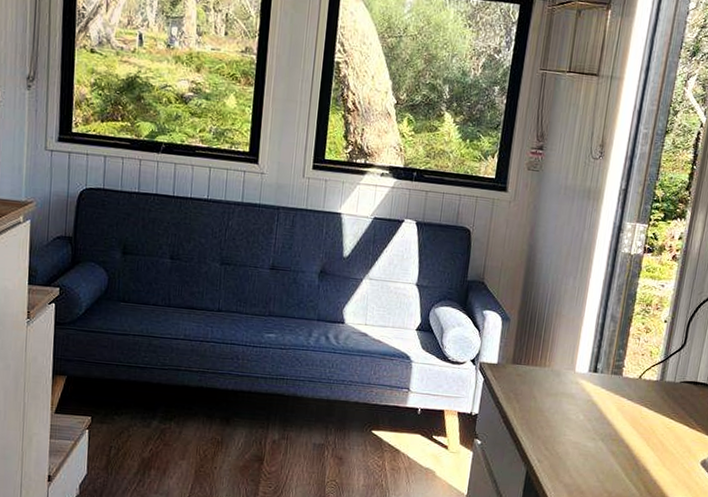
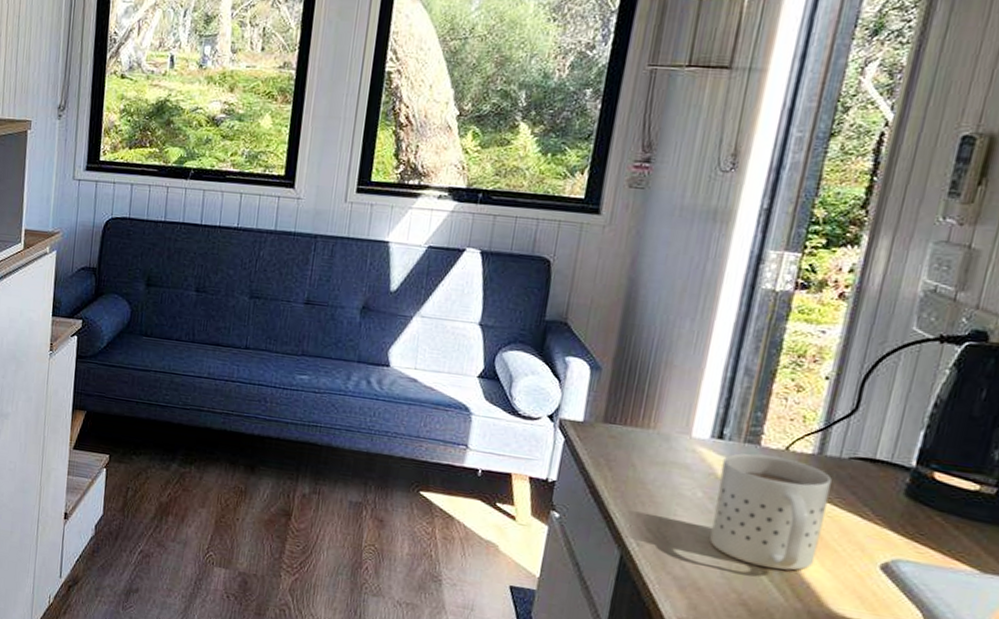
mug: none [589,382,670,472] -> present [709,453,833,571]

